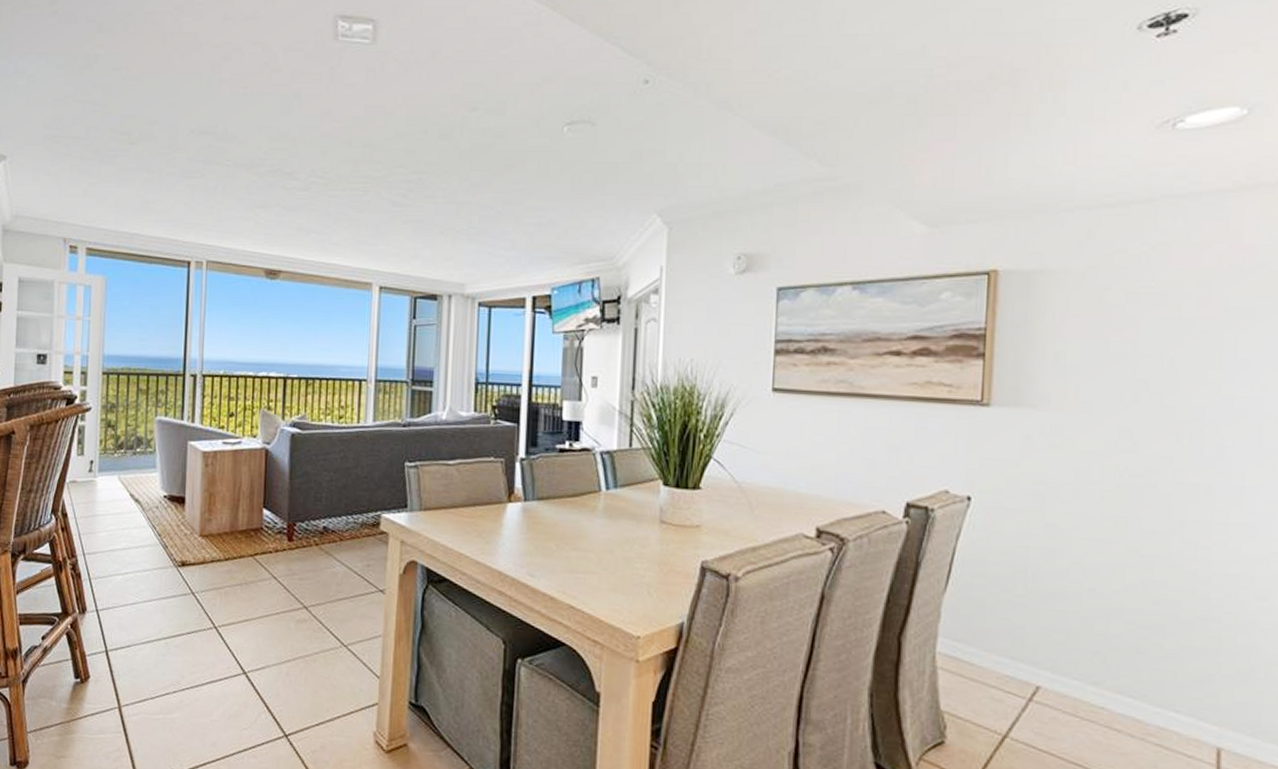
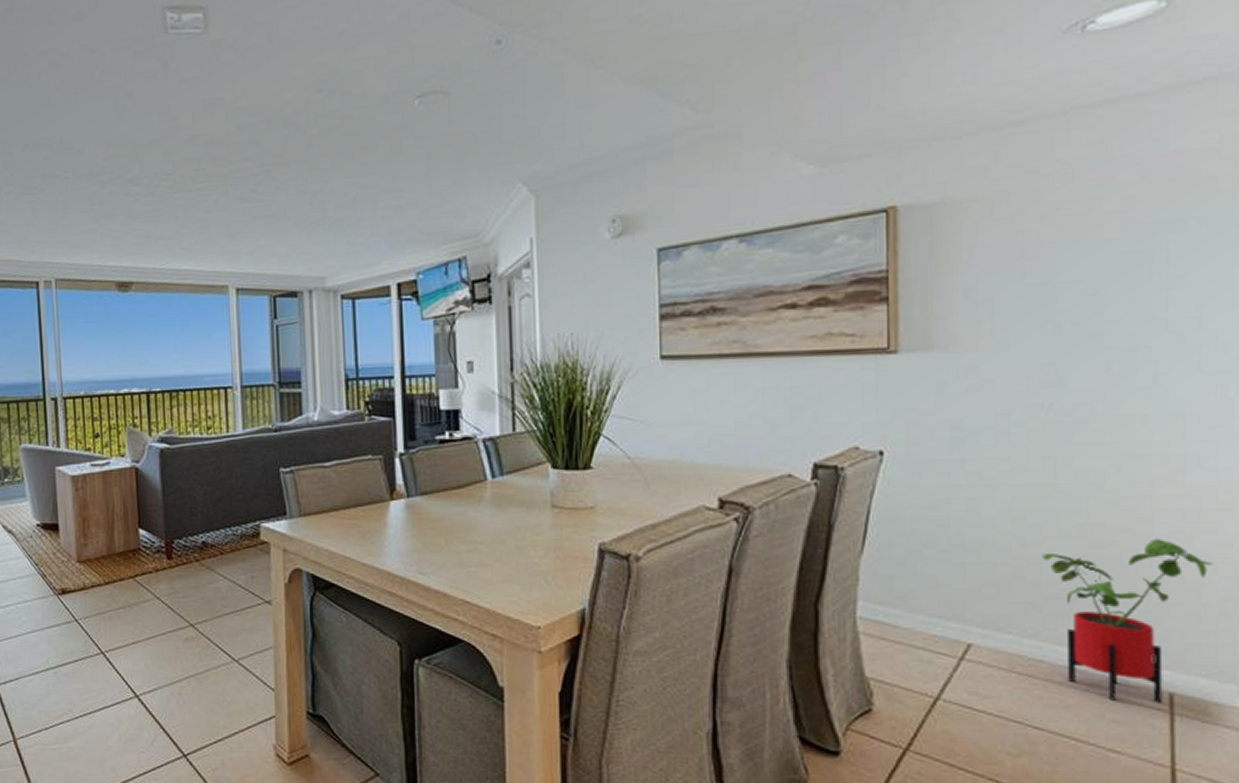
house plant: none [1109,601,1263,756] -> present [1042,538,1214,702]

